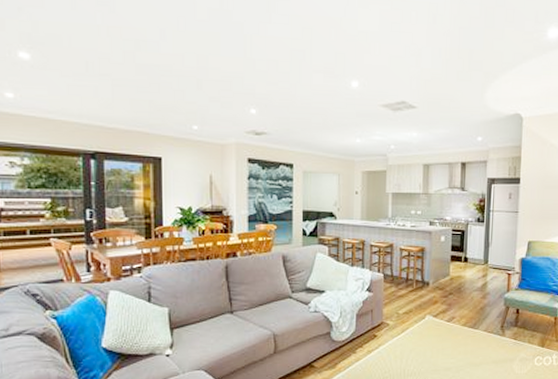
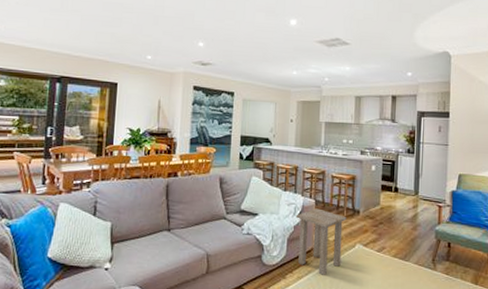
side table: none [364,282,416,348] -> present [296,208,347,275]

